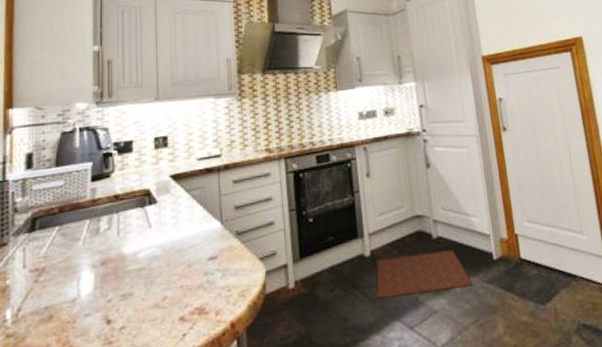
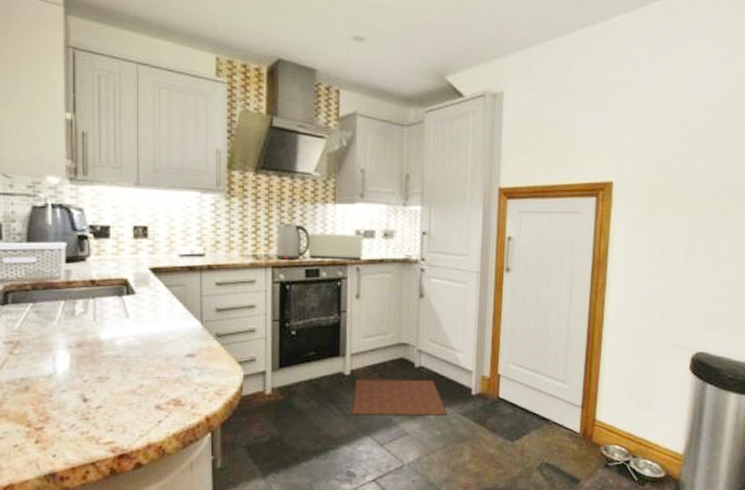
kettle: none [285,114,318,150] -> present [276,222,310,260]
toaster: none [316,116,368,144] -> present [308,232,363,260]

